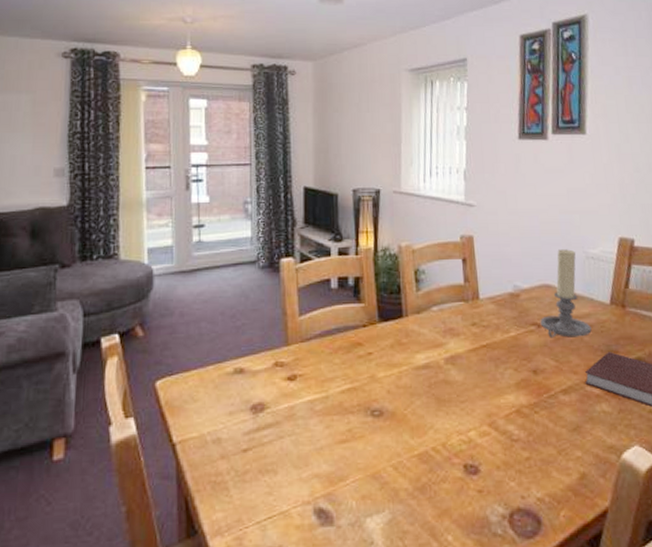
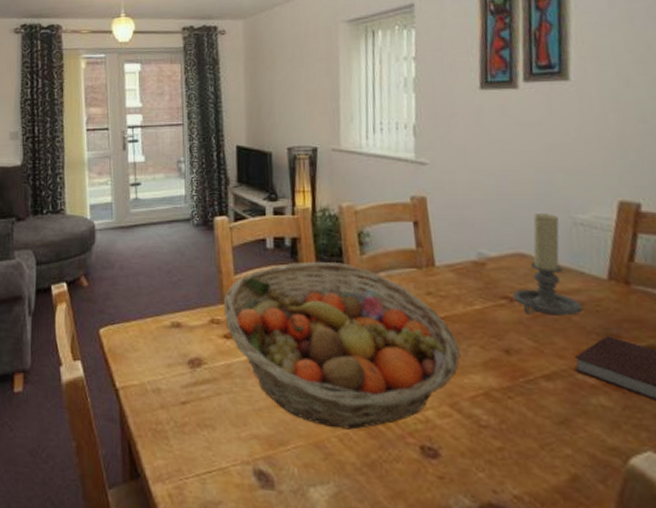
fruit basket: none [289,299,498,458] -> present [224,261,460,430]

